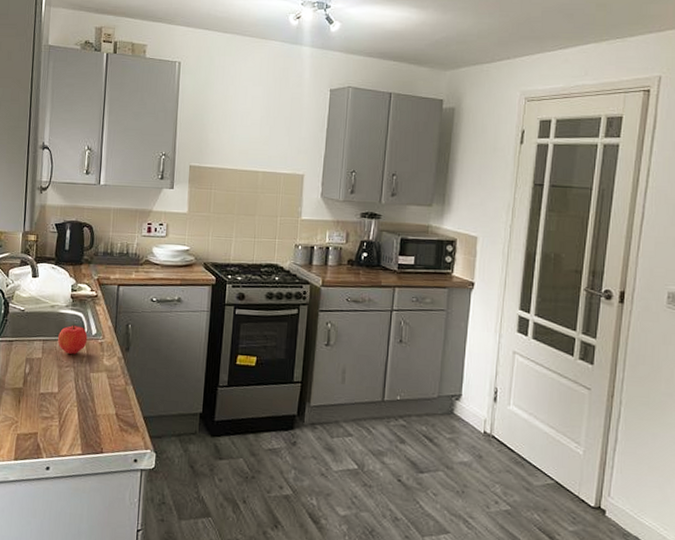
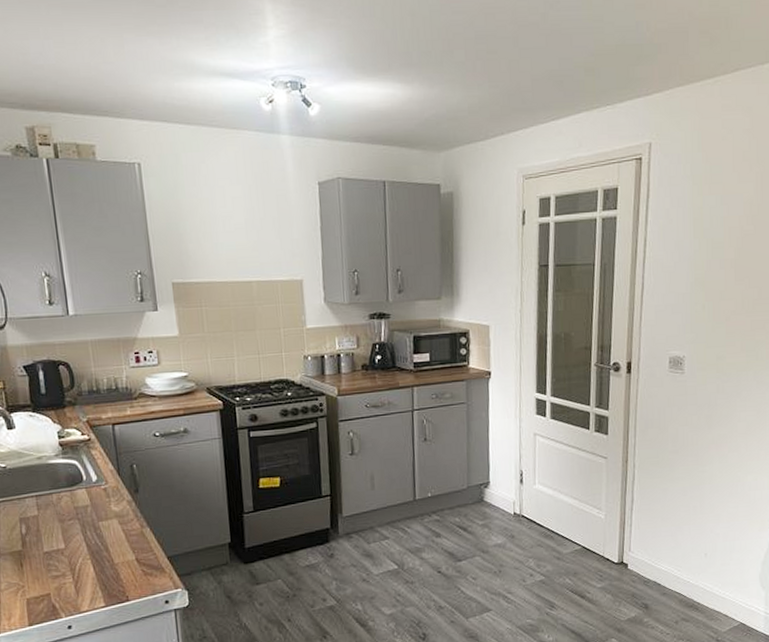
fruit: present [58,324,88,354] -> none [53,474,89,506]

